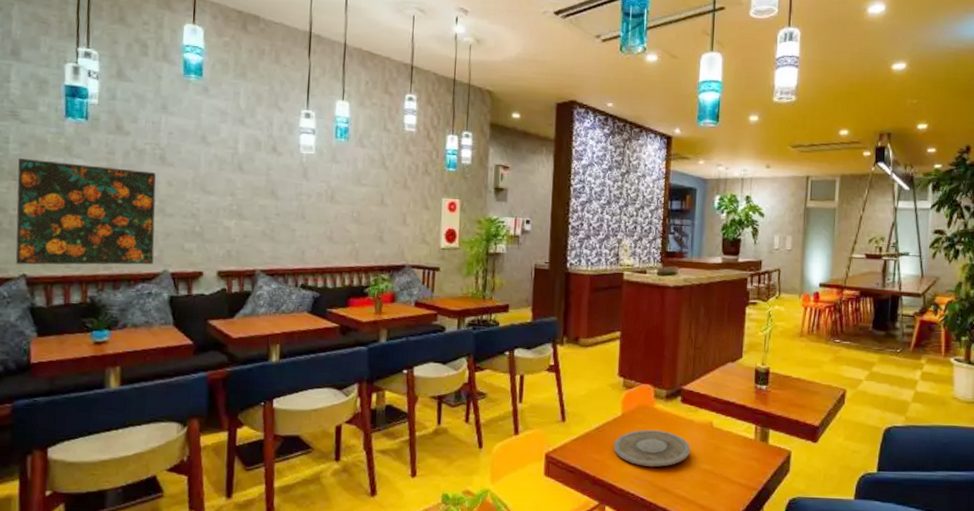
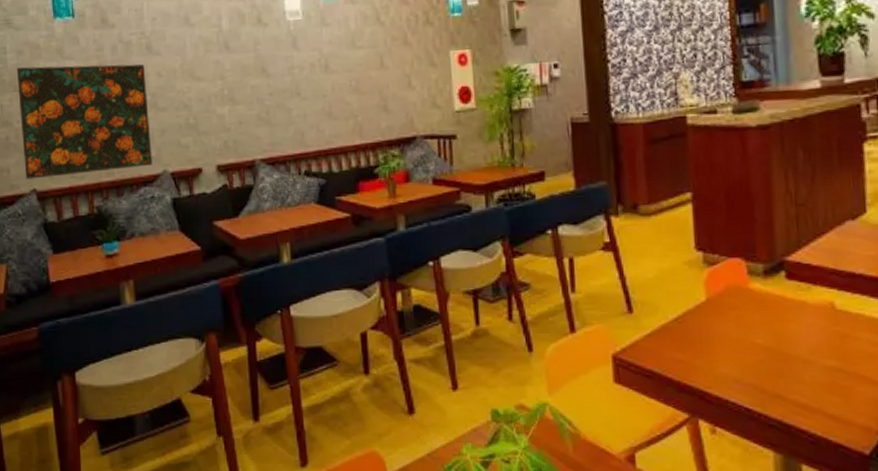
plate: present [613,429,690,467] -> none [699,317,807,366]

